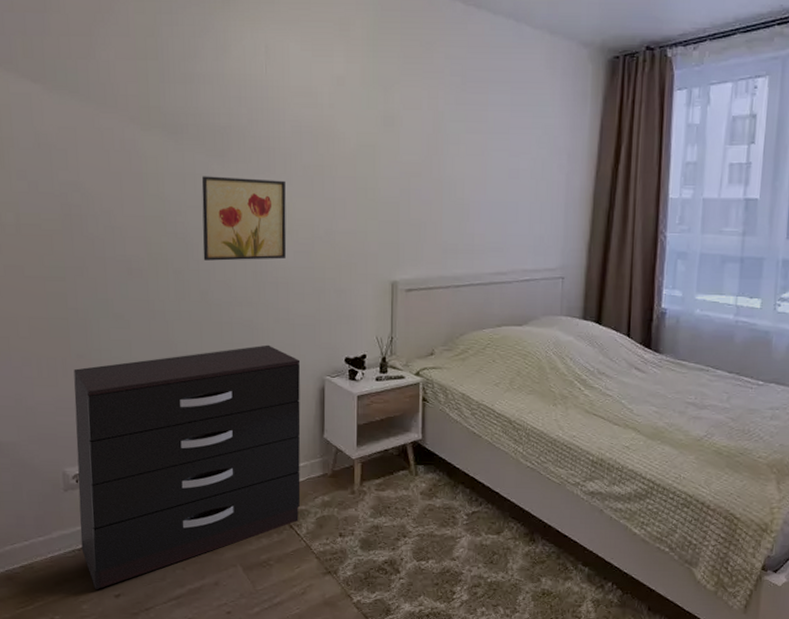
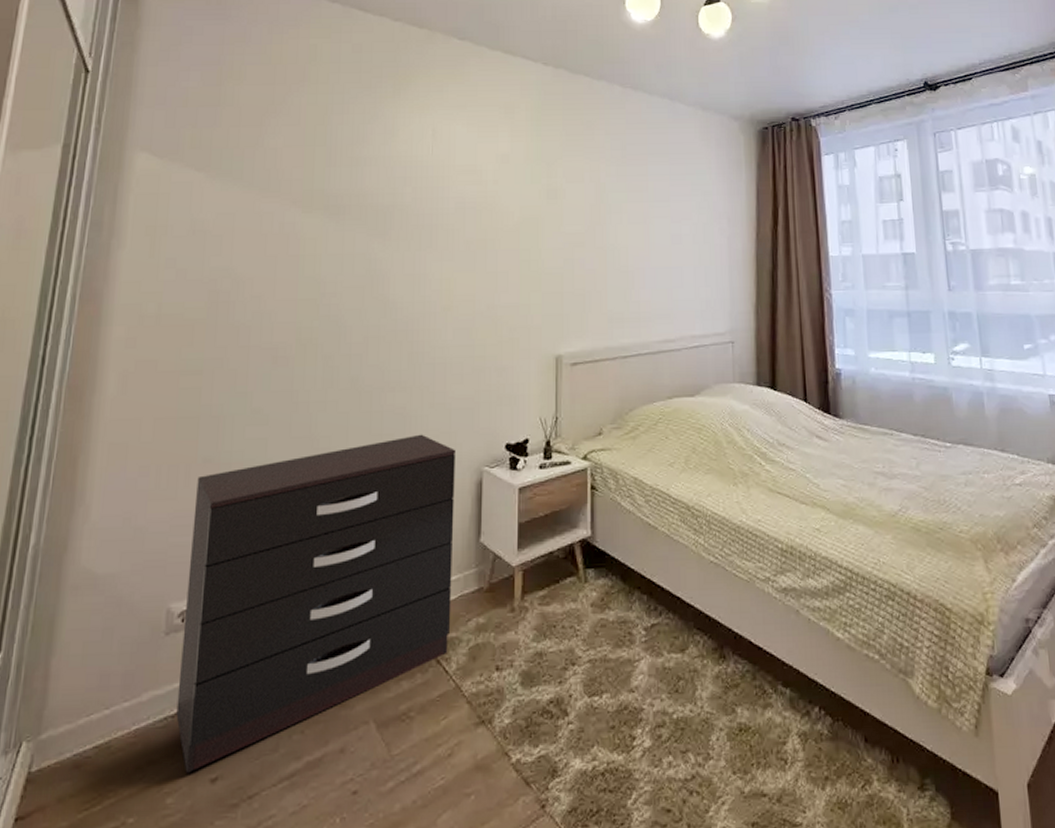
wall art: present [201,176,287,261] -> none [356,255,447,344]

